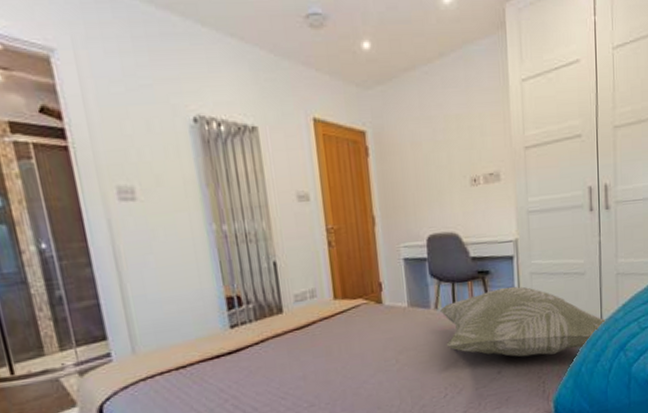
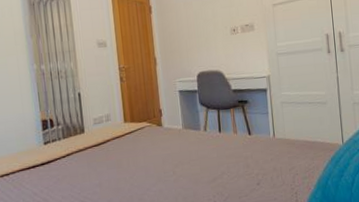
decorative pillow: present [440,286,606,358] -> none [209,113,346,172]

